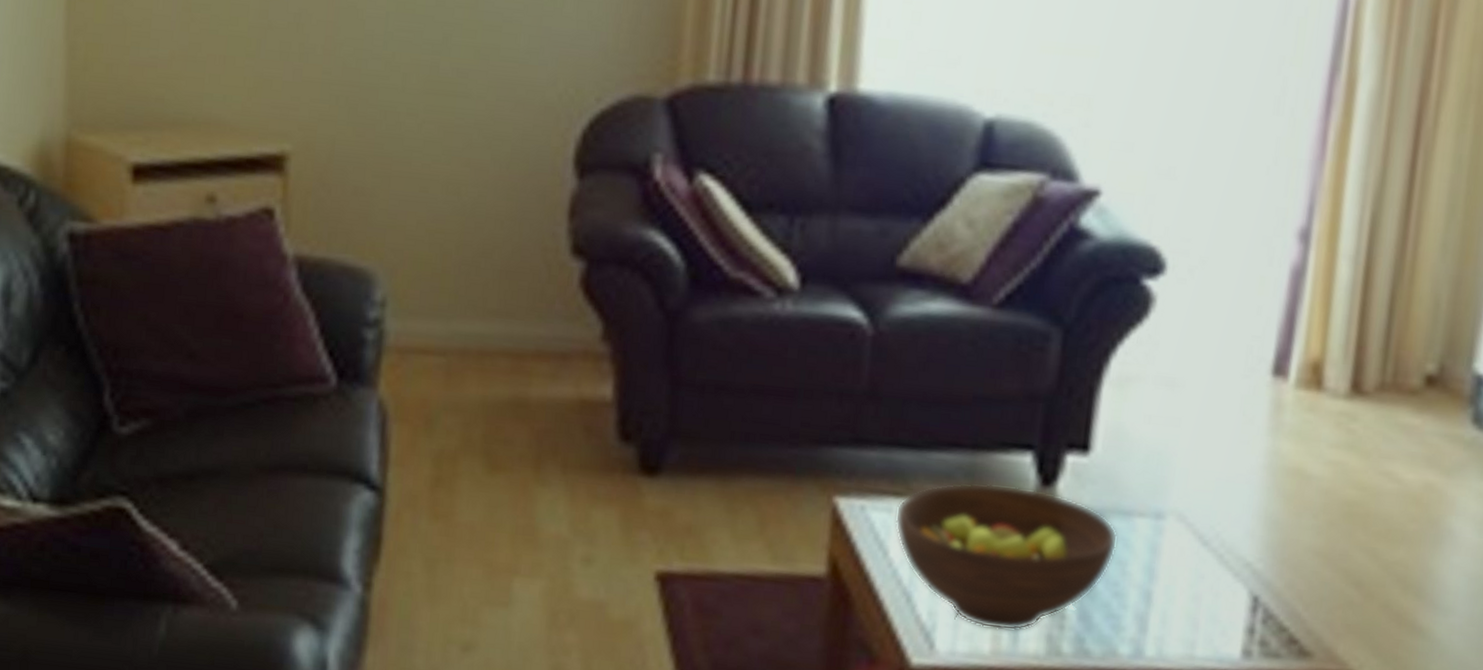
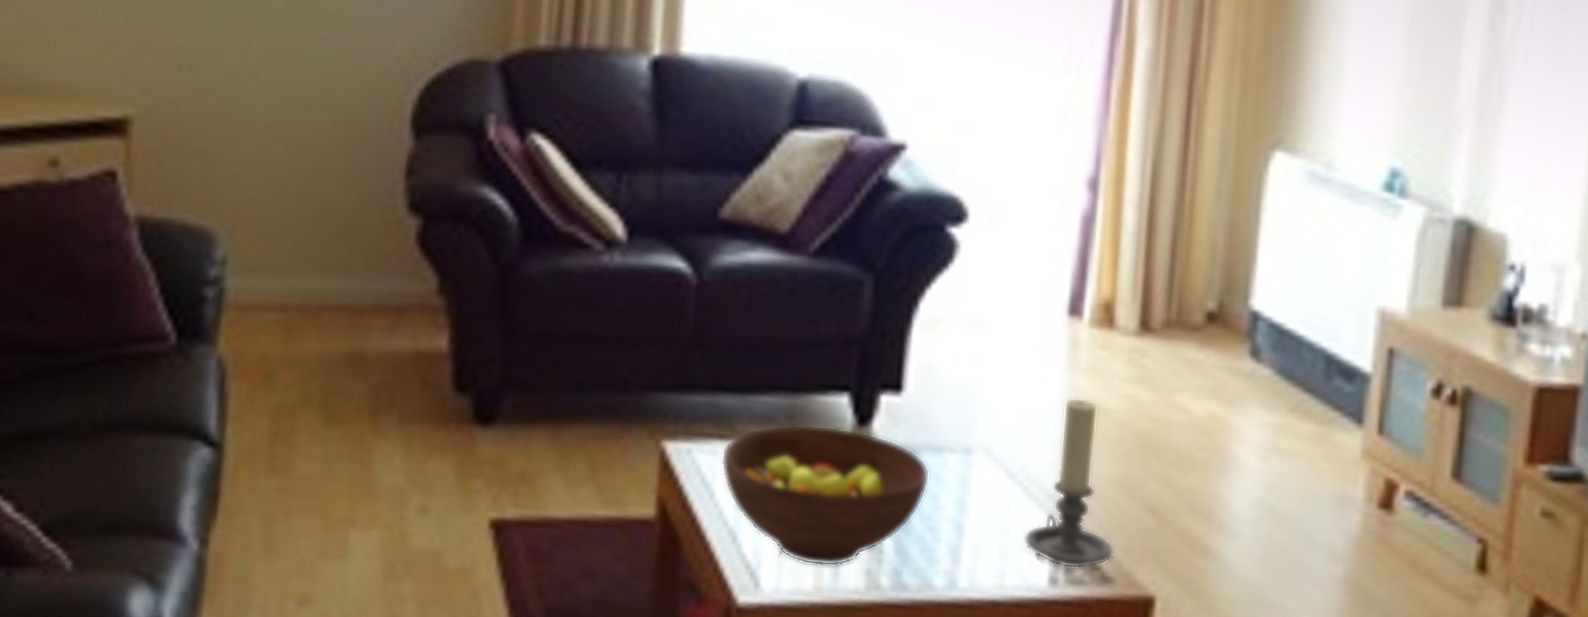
candle holder: none [1216,462,1315,642] -> present [1023,397,1114,569]

